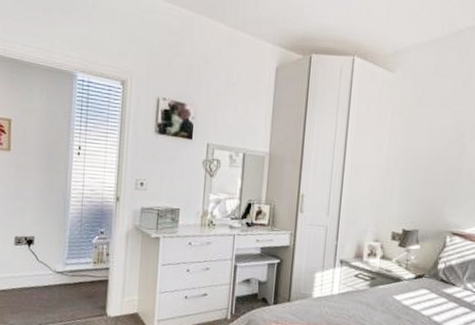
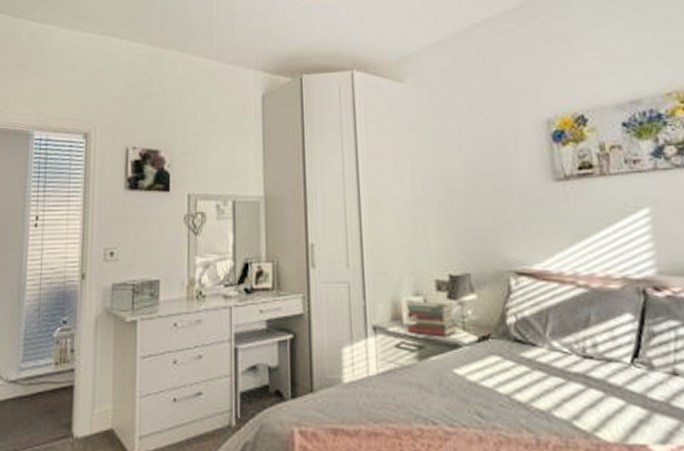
books: none [365,245,401,273] -> present [407,301,456,338]

